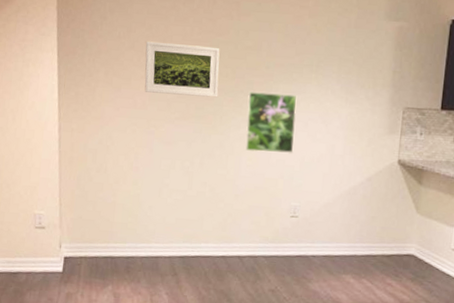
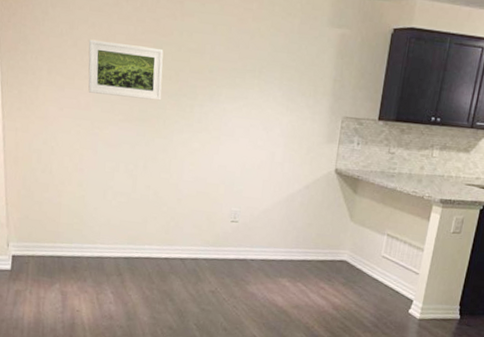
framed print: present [245,92,297,154] -> none [188,96,240,160]

